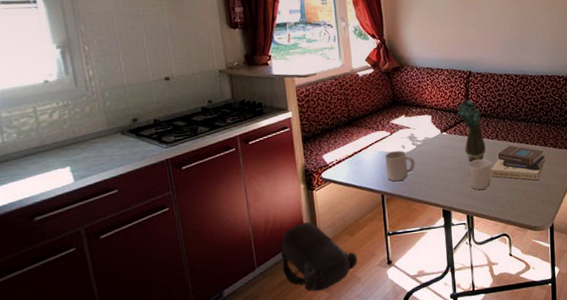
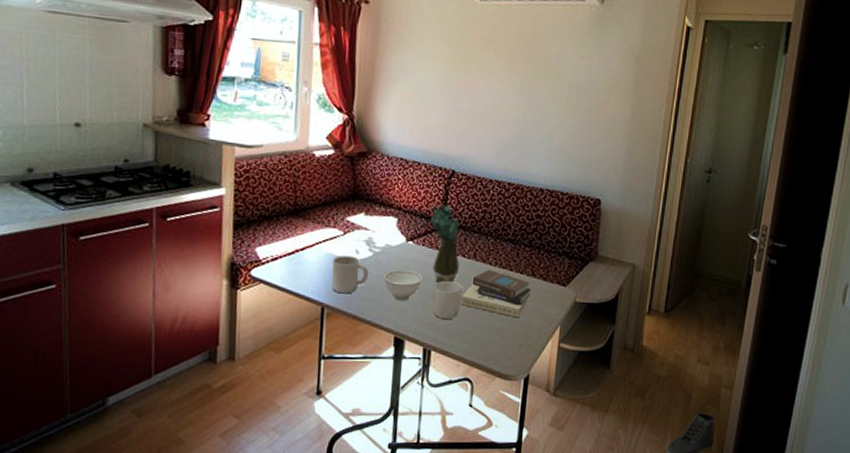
backpack: present [280,222,357,292] -> none [185,328,280,416]
bowl: none [427,155,458,181] -> present [383,269,422,301]

